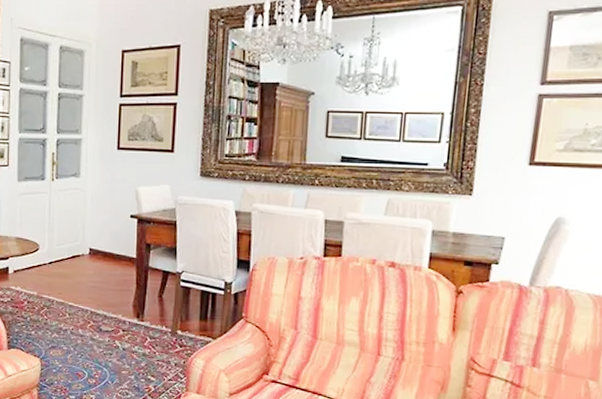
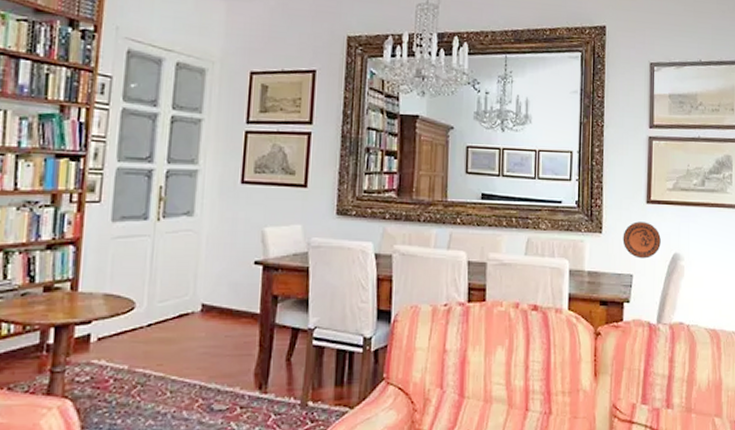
decorative plate: none [496,184,543,222] -> present [623,221,661,259]

